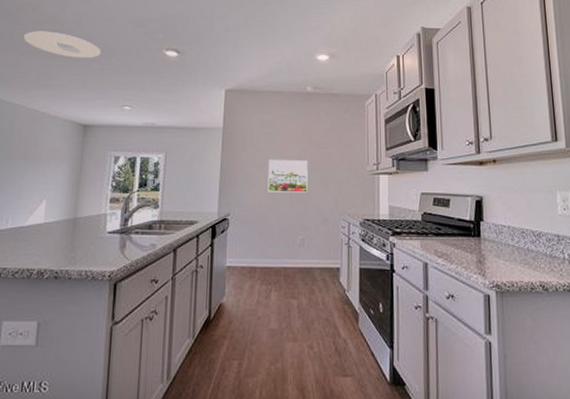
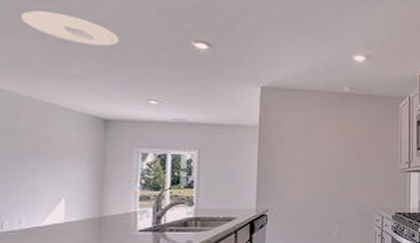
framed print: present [268,159,308,193] -> none [306,157,345,189]

